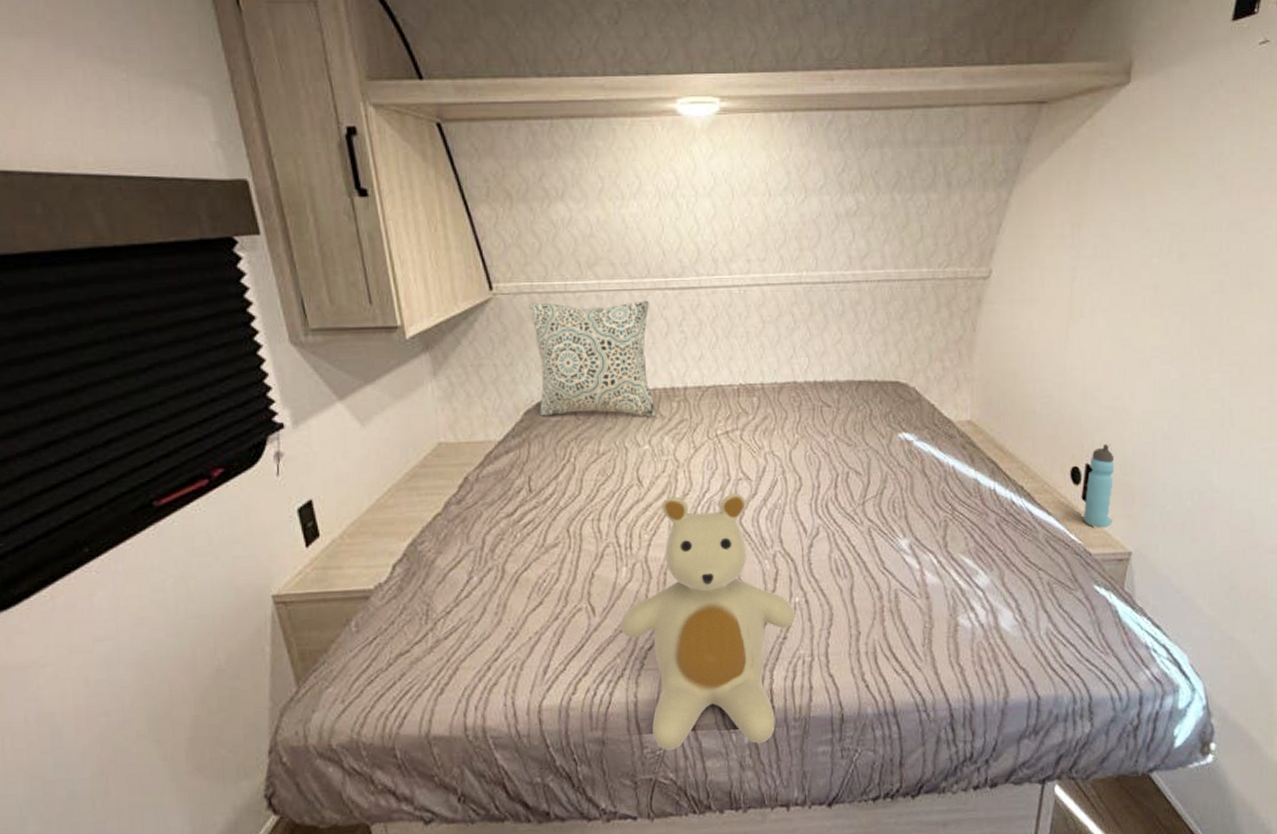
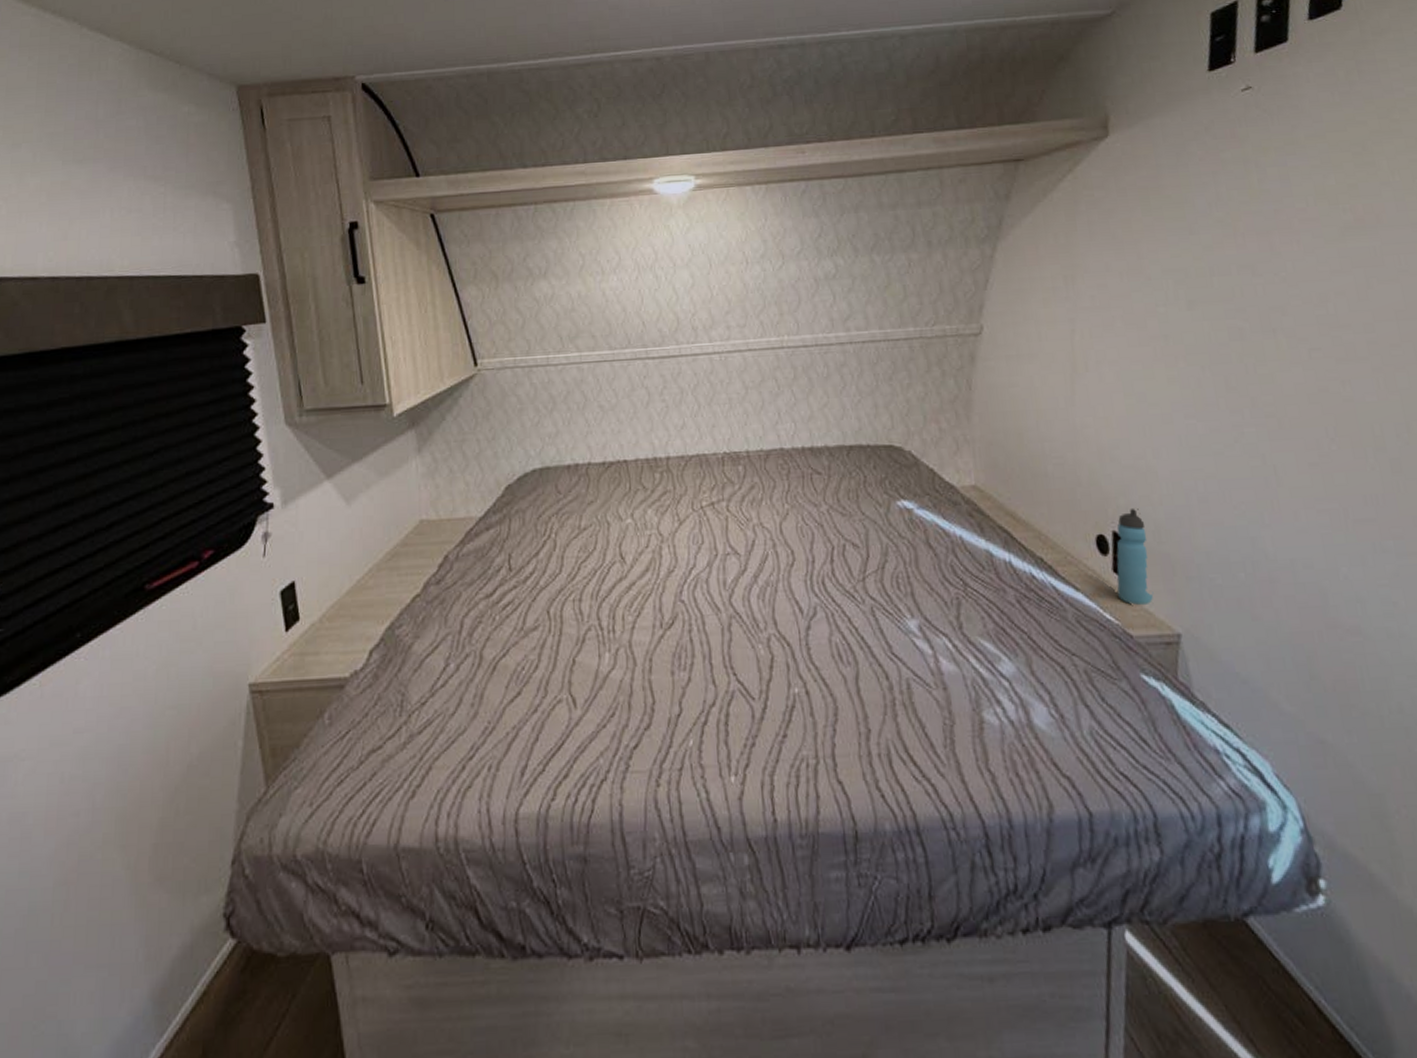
pillow: present [529,300,657,417] -> none [512,370,639,491]
stuffed bear: present [620,492,796,751] -> none [603,569,796,873]

